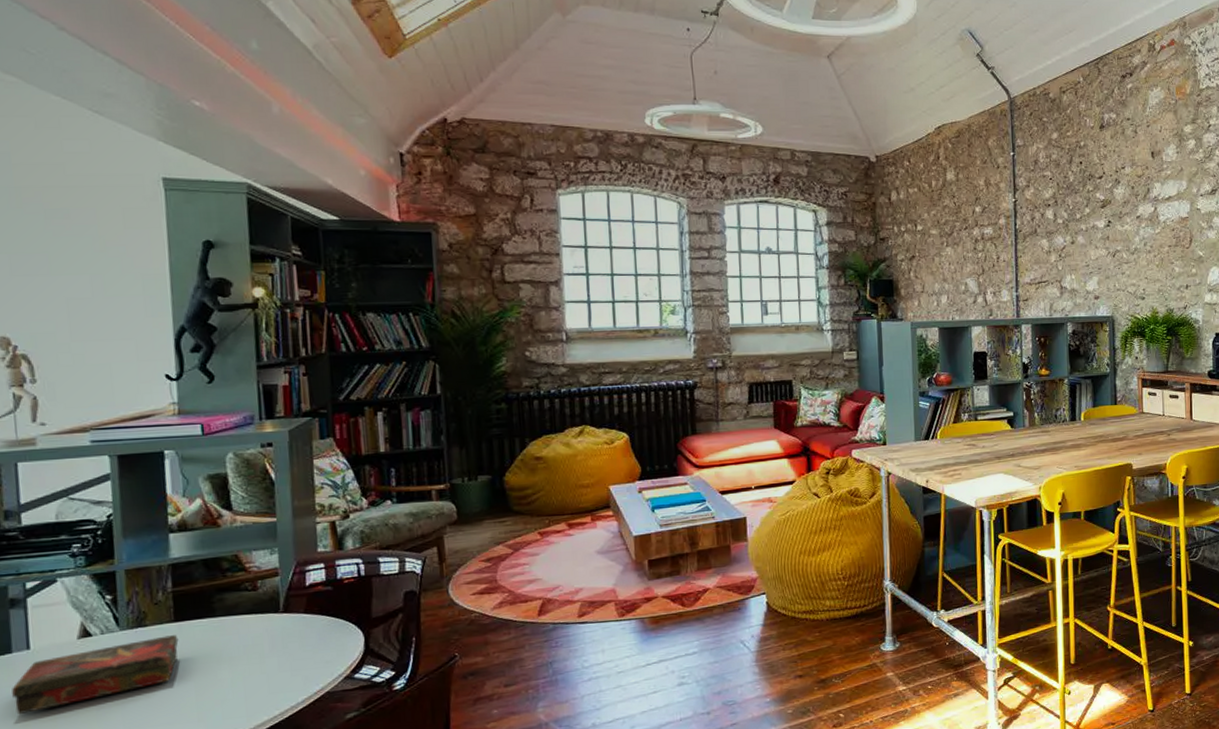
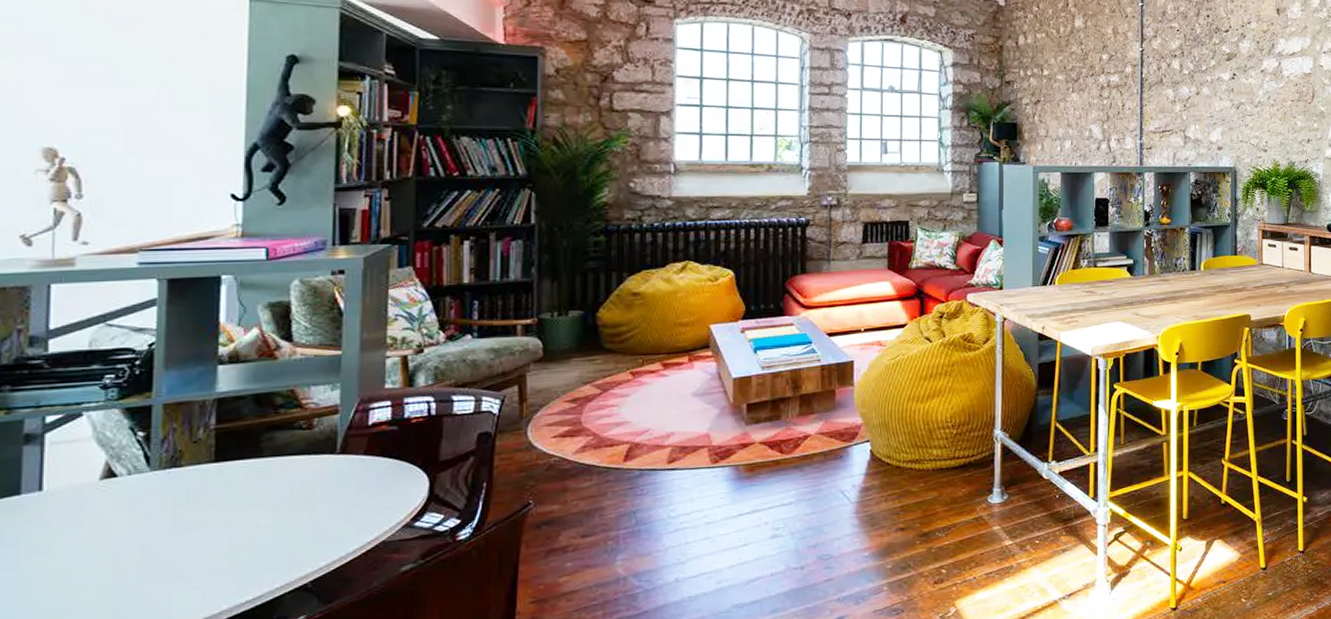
book: present [12,635,179,714] -> none [16,477,217,564]

